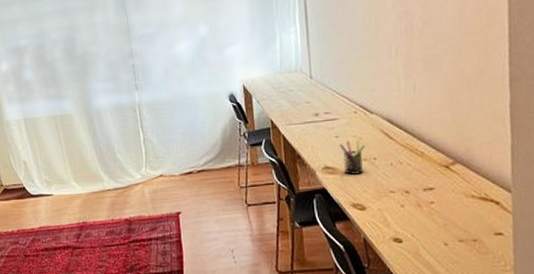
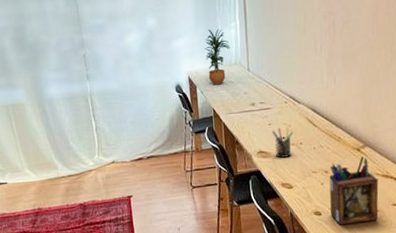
potted plant: none [260,34,290,94] -> present [204,29,231,85]
desk organizer: none [410,175,476,256] -> present [329,157,379,226]

